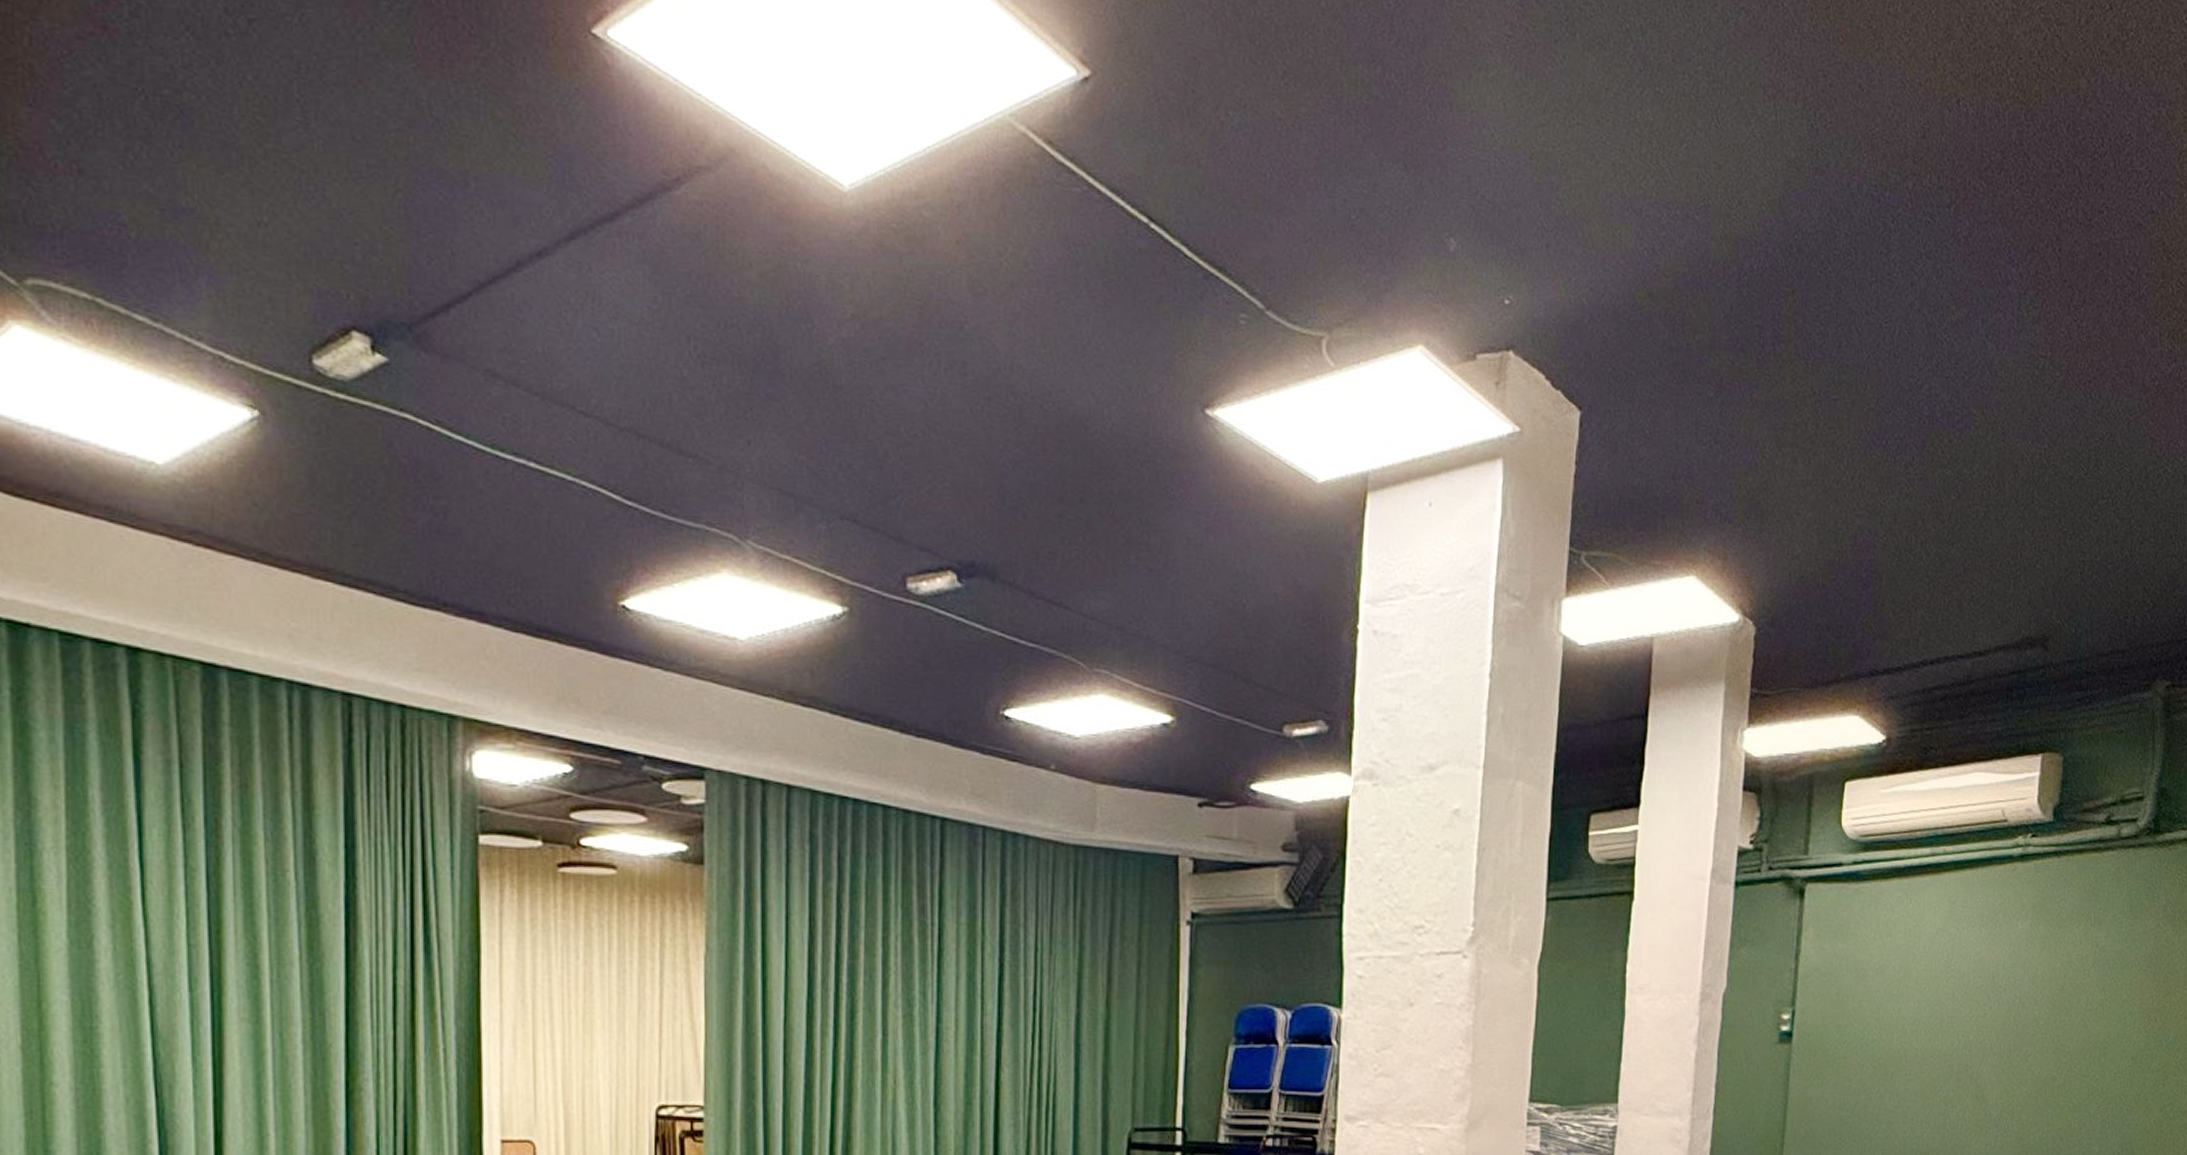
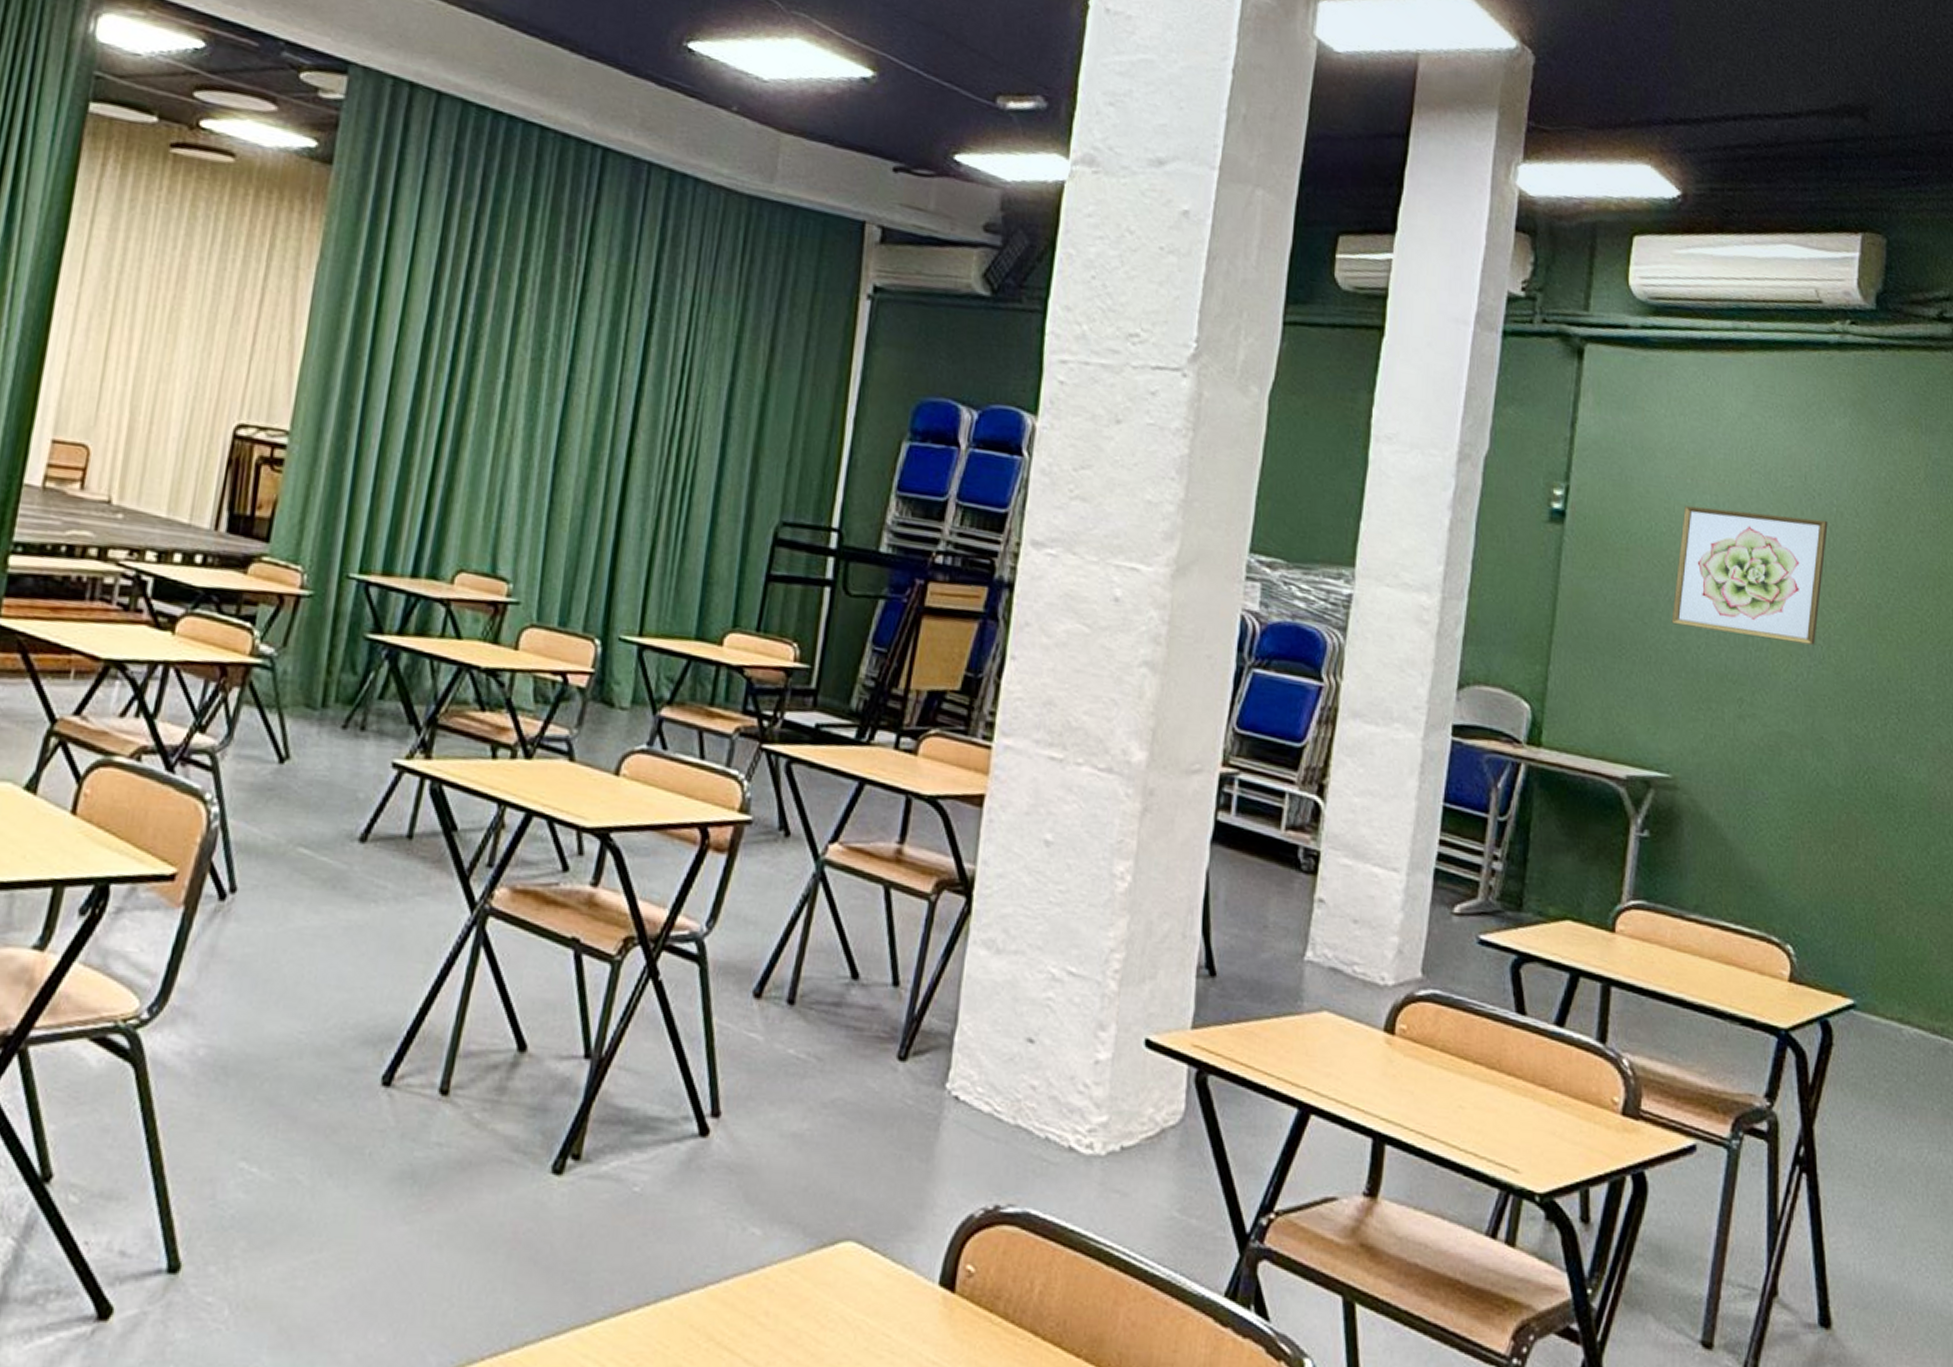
wall art: none [1882,1011,2012,1118] -> present [1671,505,1828,645]

